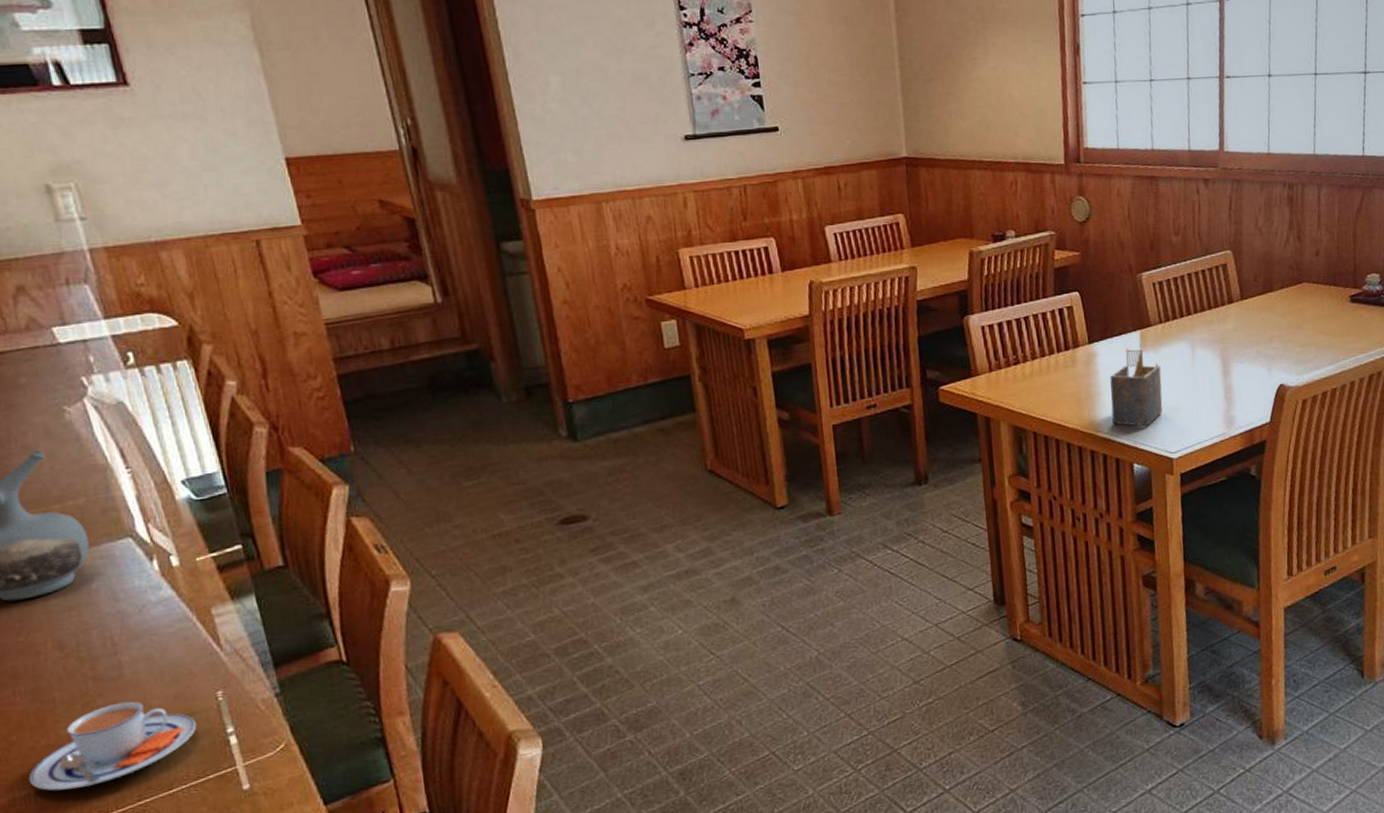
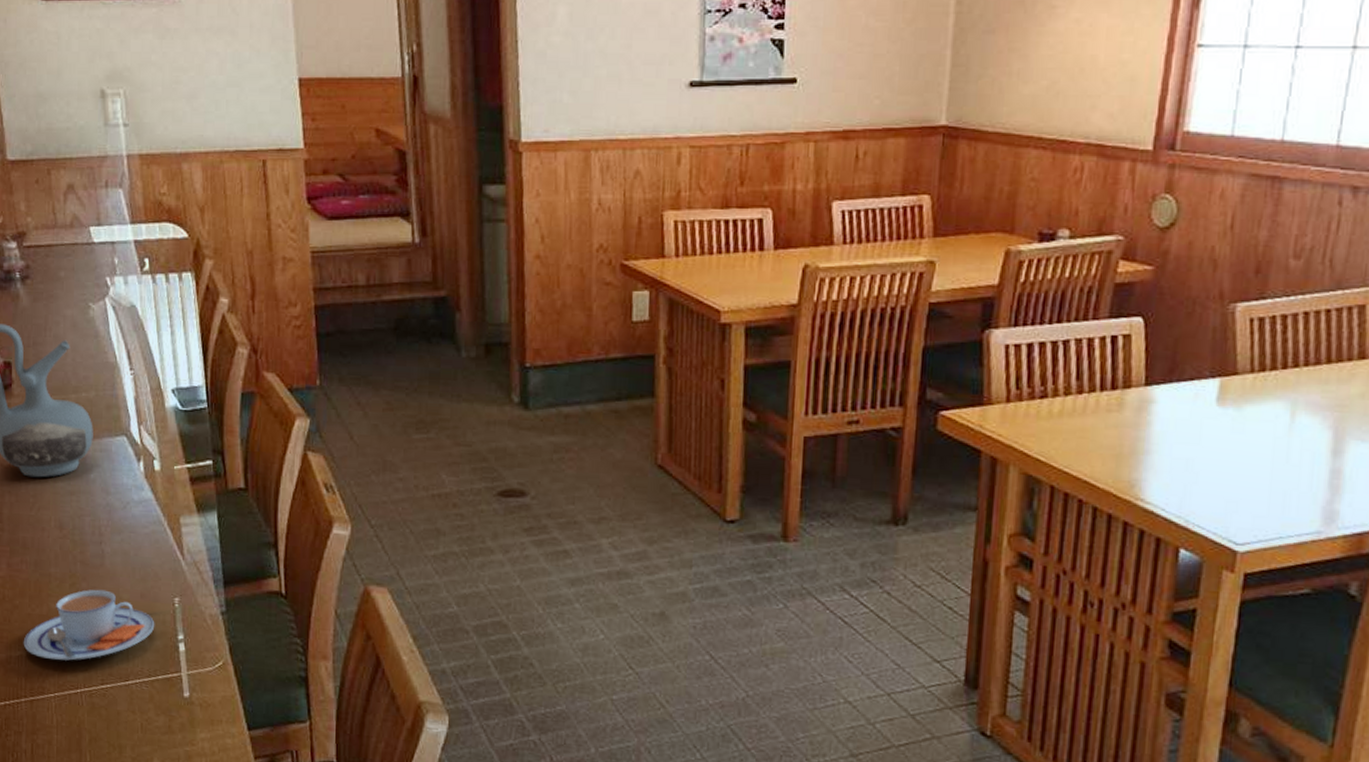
napkin holder: present [1110,348,1163,427] -> none [1160,399,1242,504]

